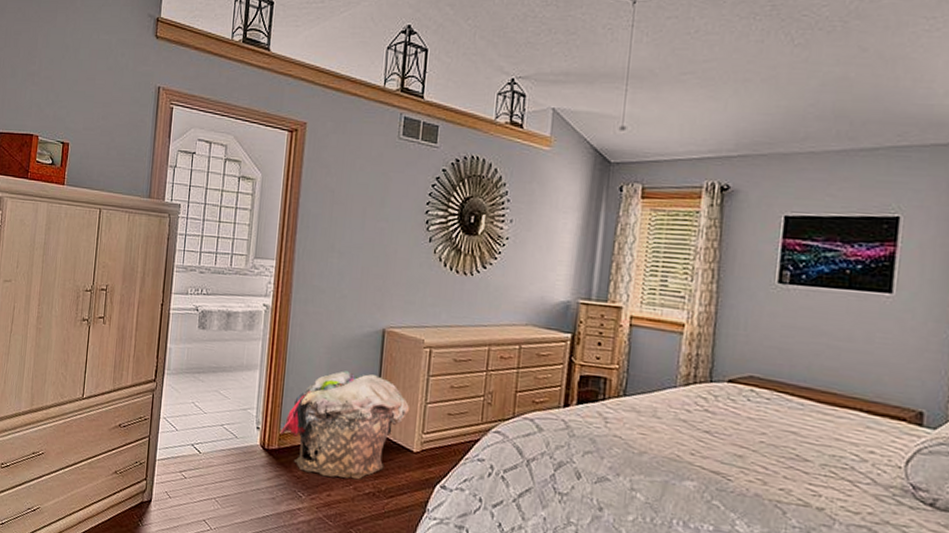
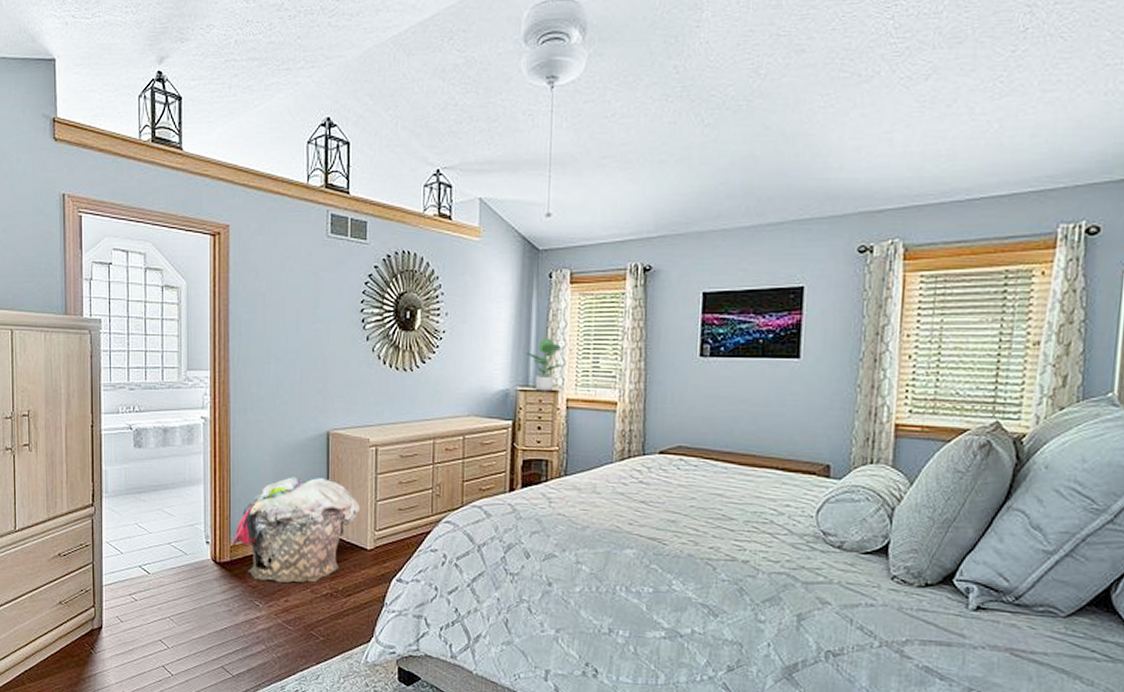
potted plant: none [589,252,629,308] -> present [525,338,563,392]

